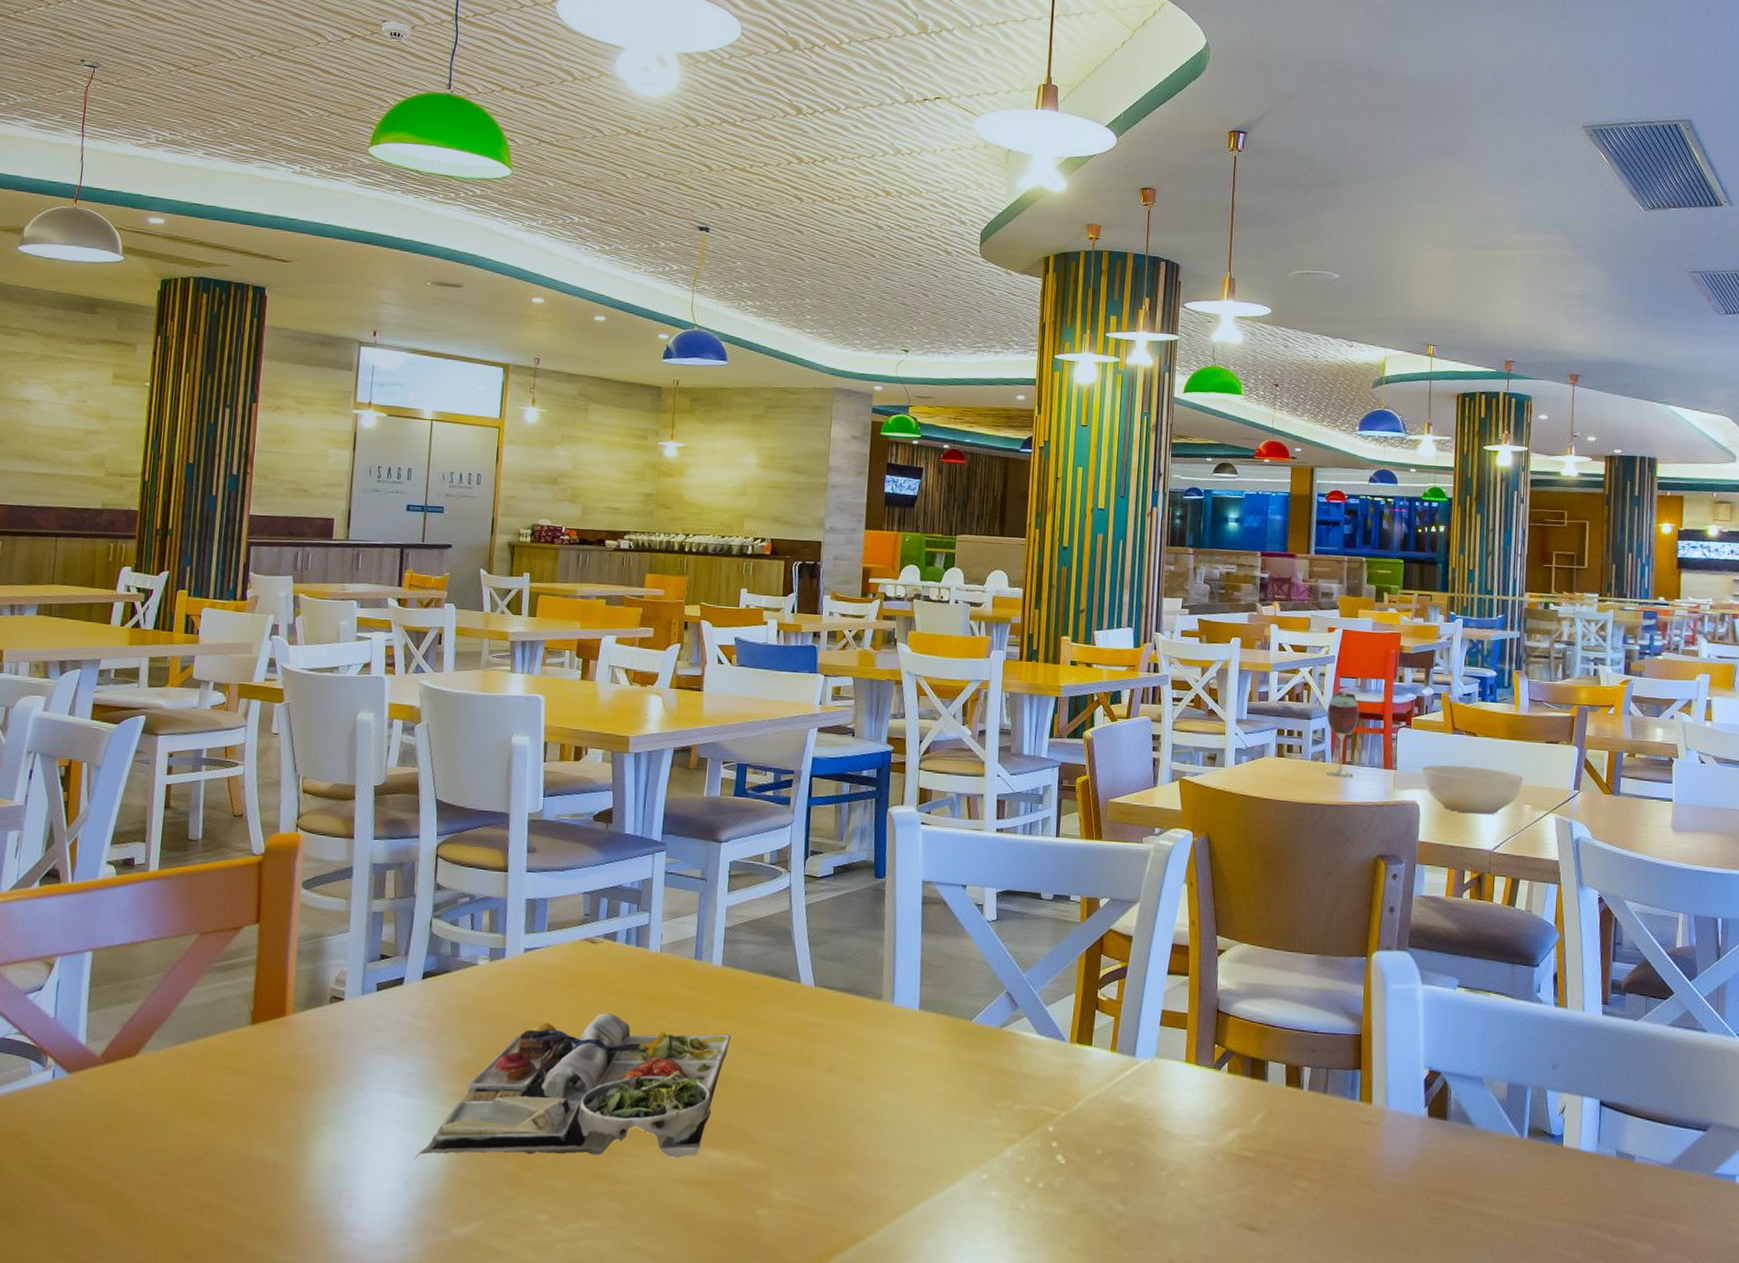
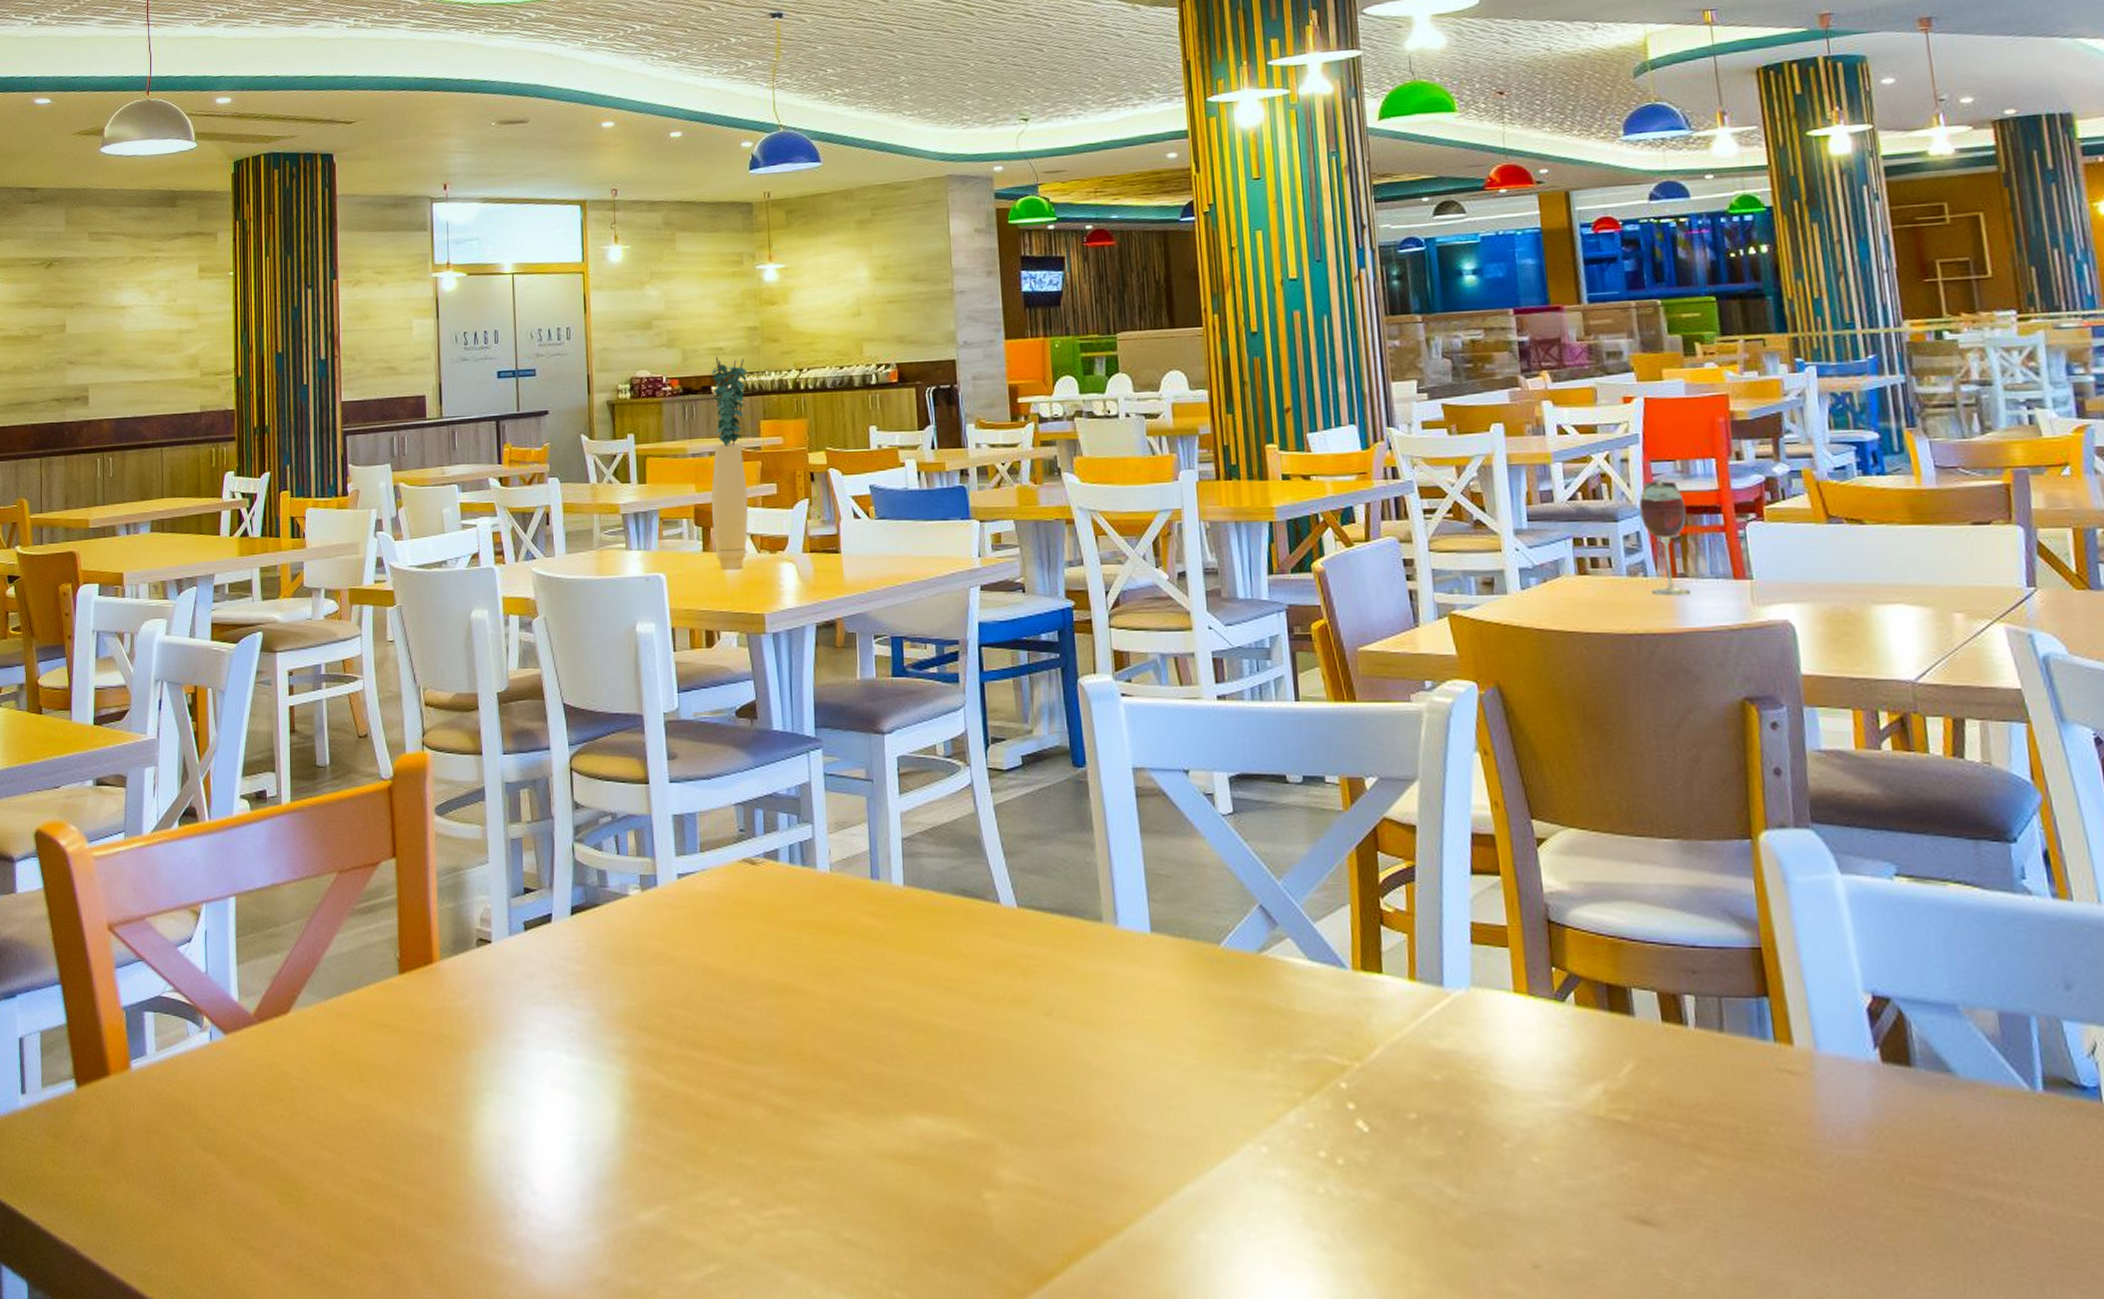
food tray: present [414,1012,732,1160] -> none [585,948,926,1131]
vase: none [592,515,639,698] -> present [711,357,749,570]
bowl: present [1421,765,1524,815] -> none [1789,567,1947,632]

